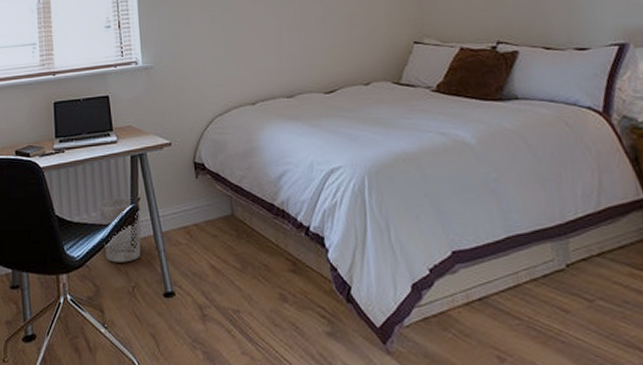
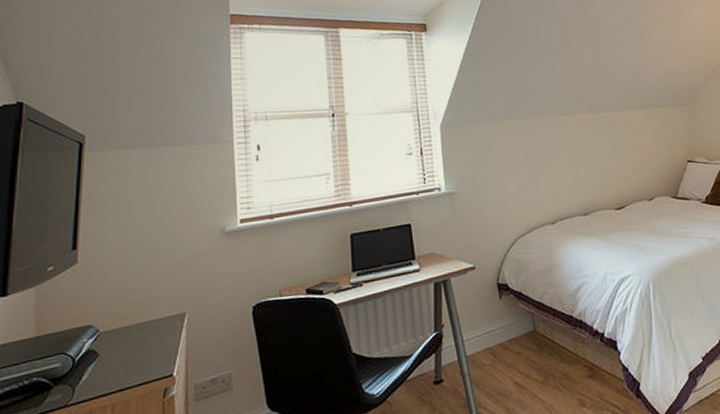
wastebasket: present [99,197,141,263] -> none [401,325,445,394]

